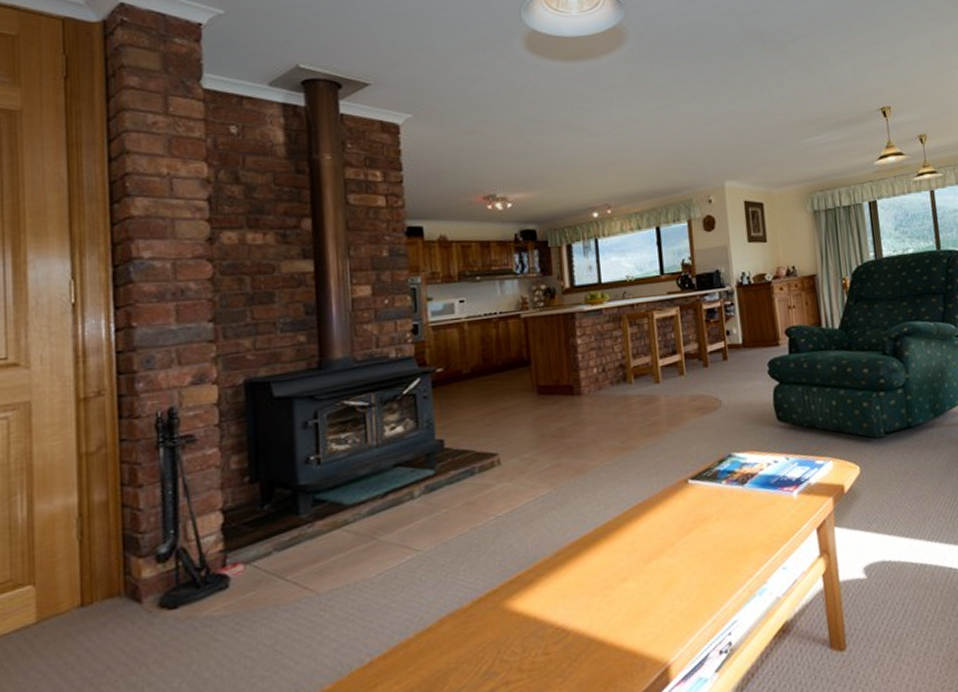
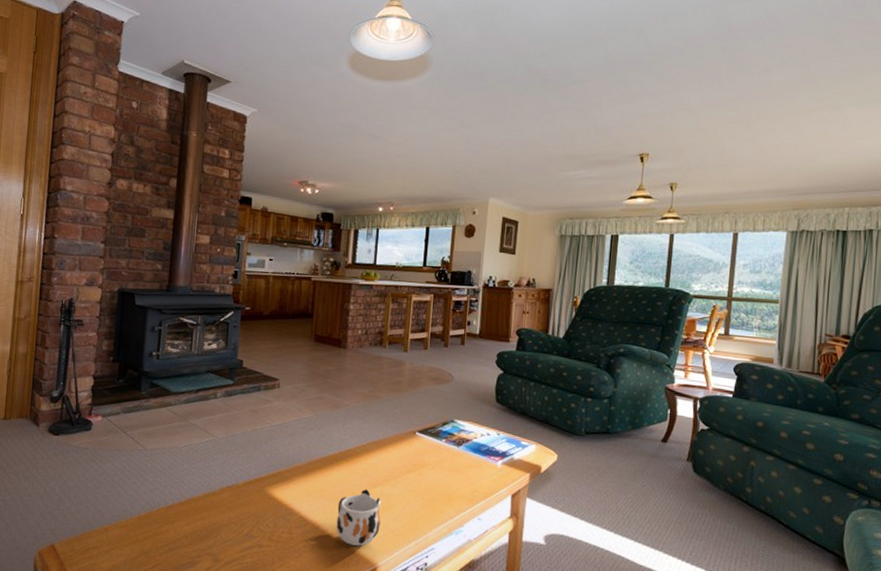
mug: none [604,568,665,647] -> present [336,489,381,546]

